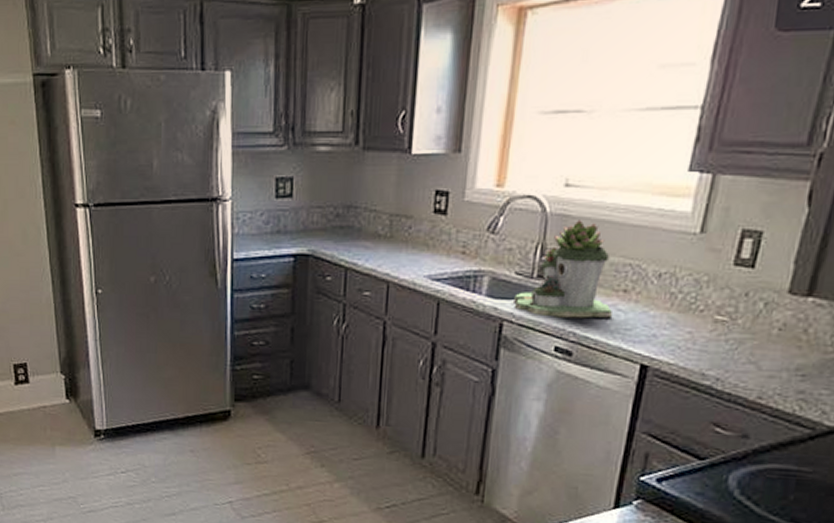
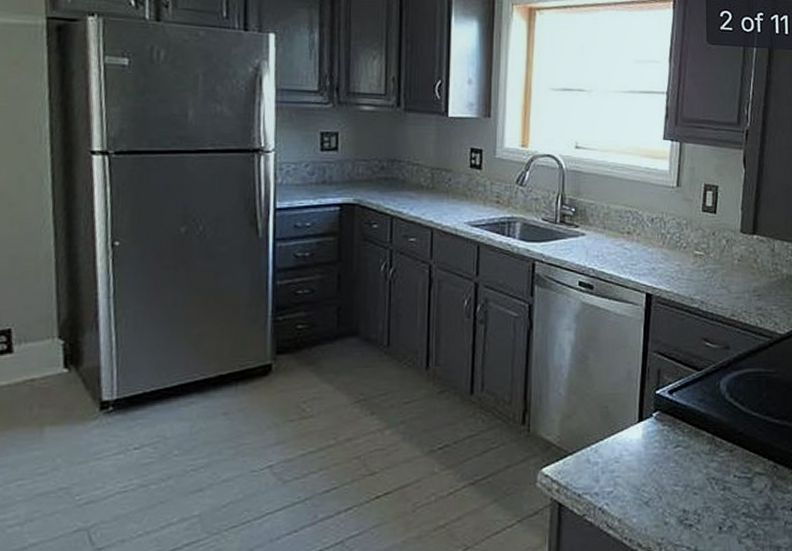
succulent planter: present [514,220,613,319] -> none [543,175,622,257]

